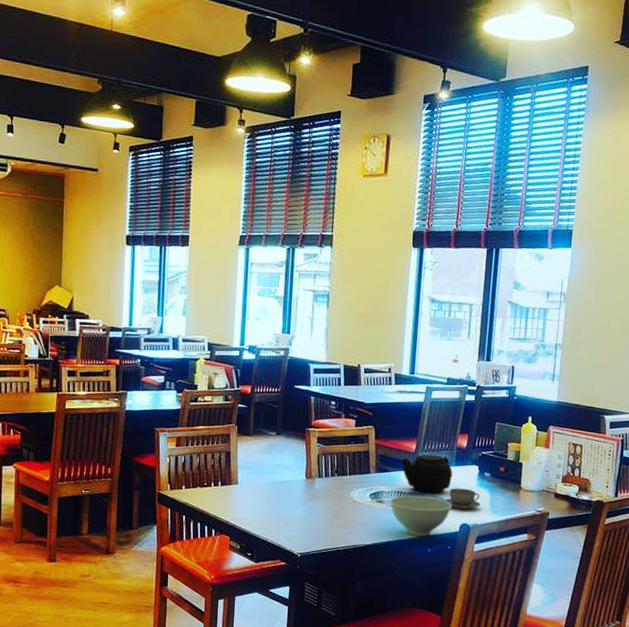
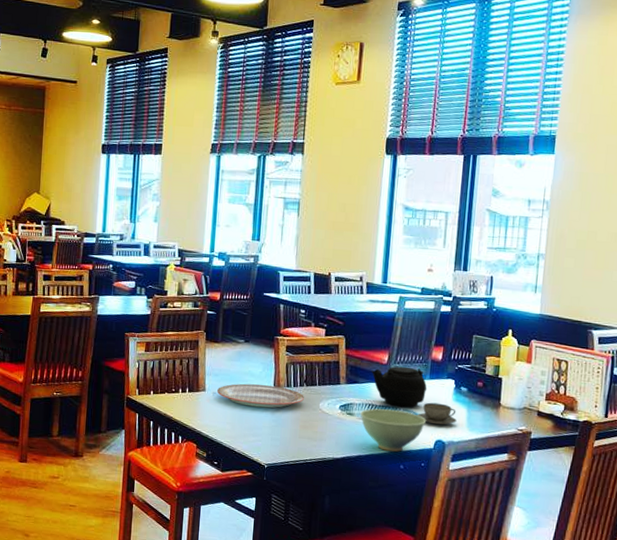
plate: none [250,475,335,499] -> present [217,383,304,409]

